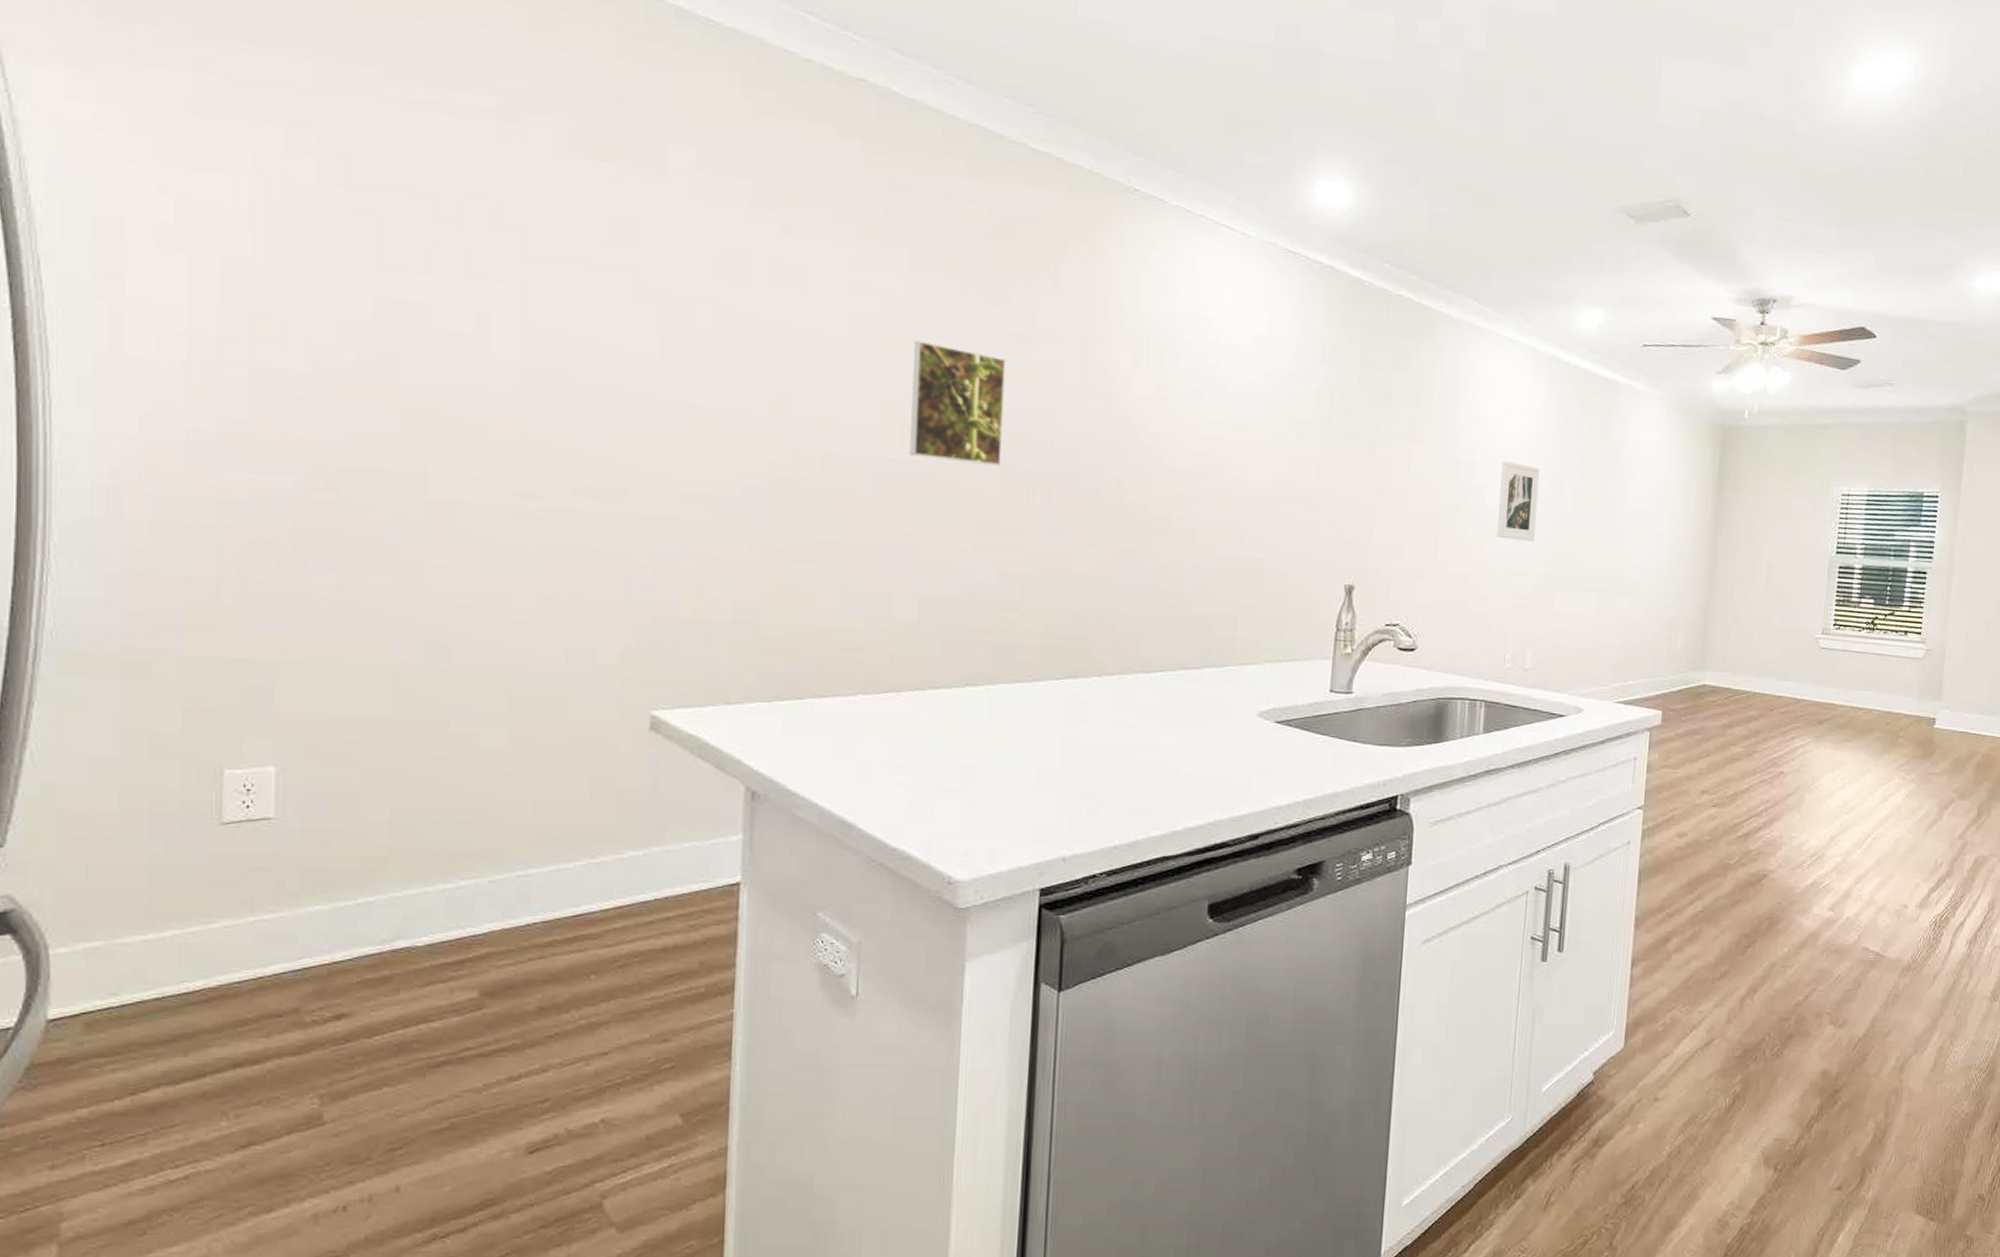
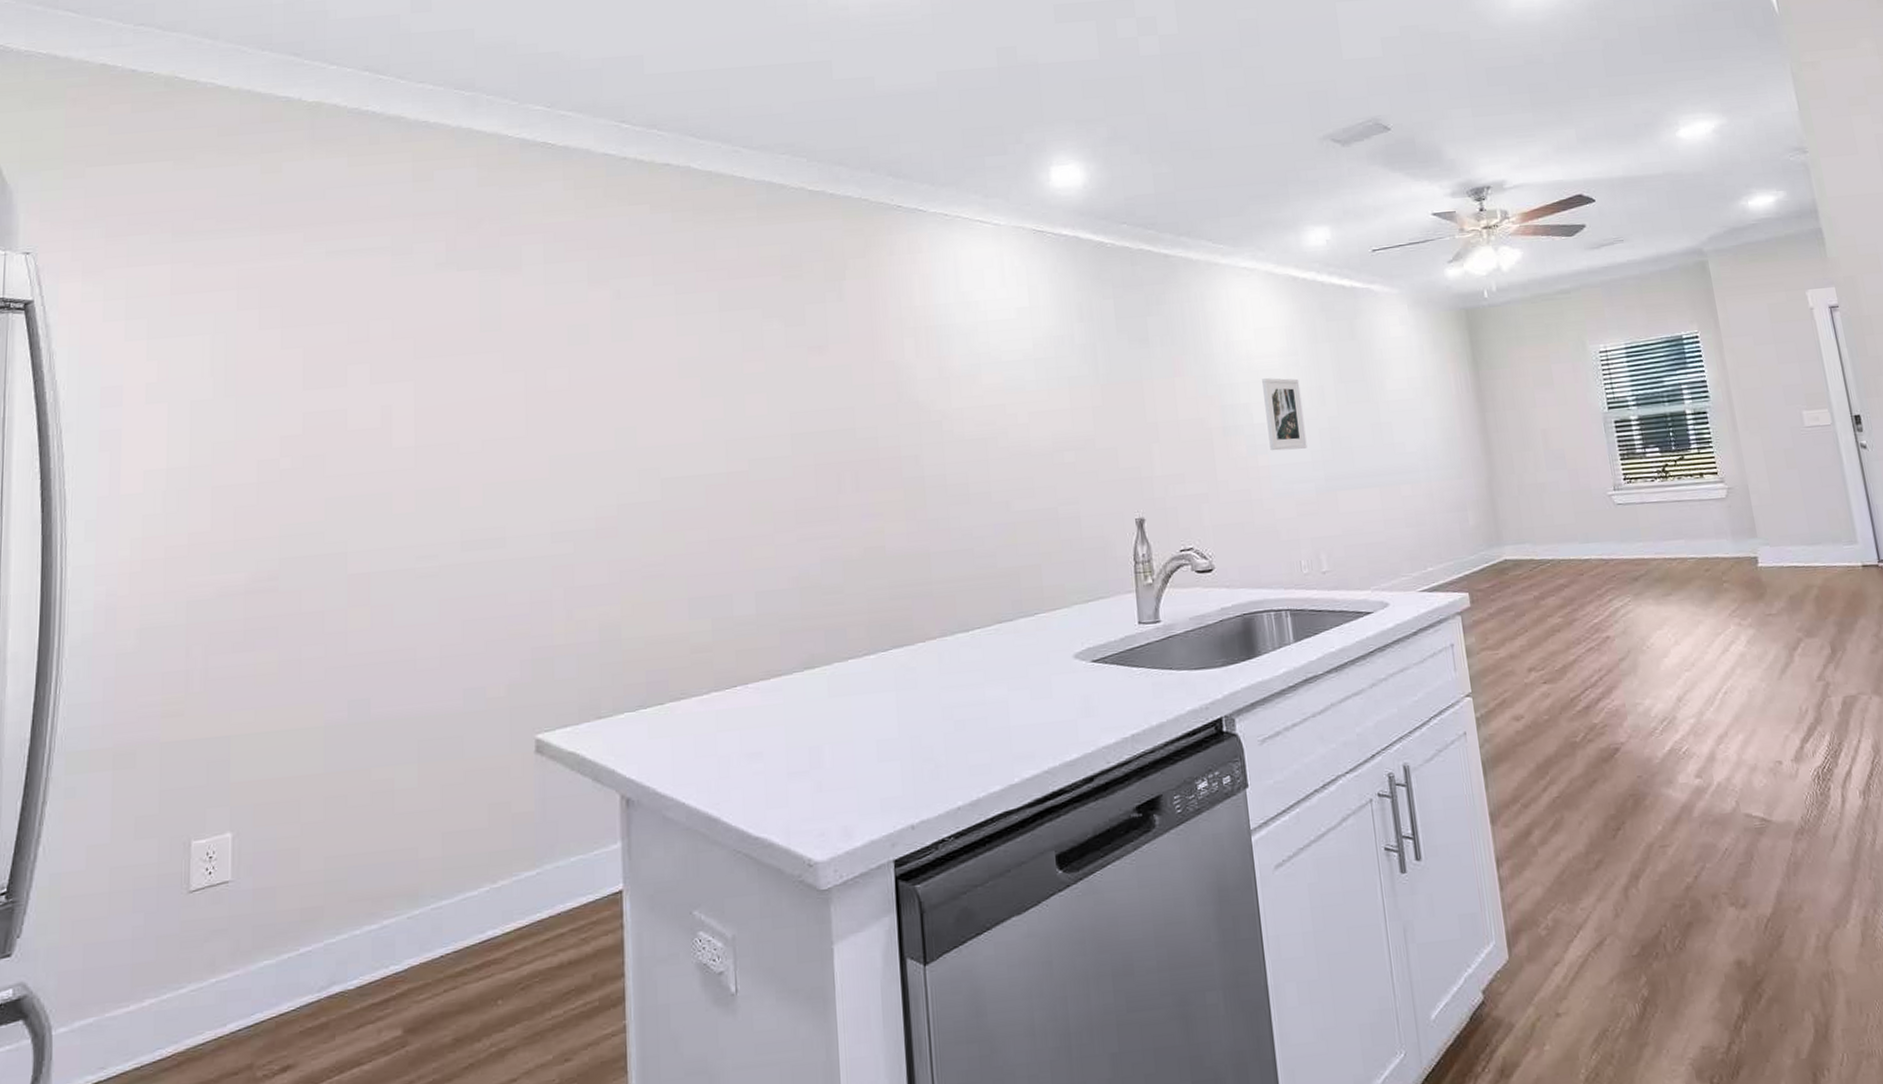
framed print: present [909,340,1006,466] -> none [730,366,813,467]

